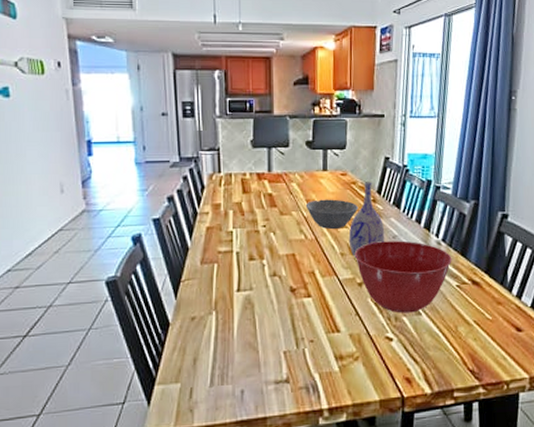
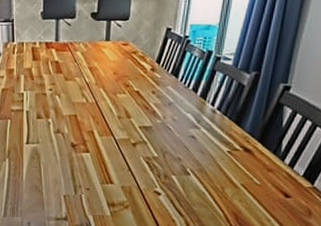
bowl: present [305,199,359,230] -> none [88,67,138,95]
vase: present [348,182,385,259] -> none [126,52,161,122]
mixing bowl: present [355,241,452,313] -> none [131,107,226,173]

